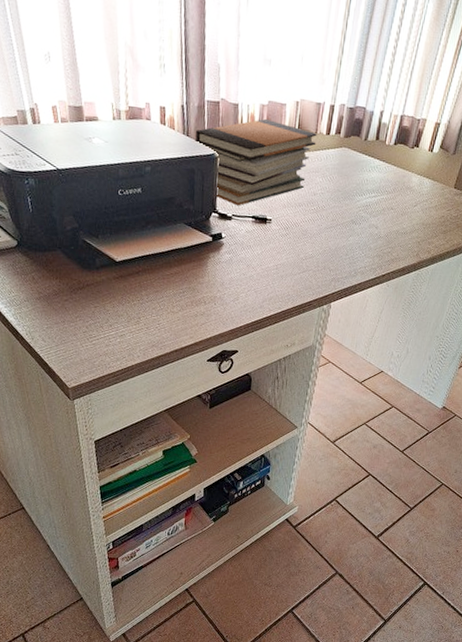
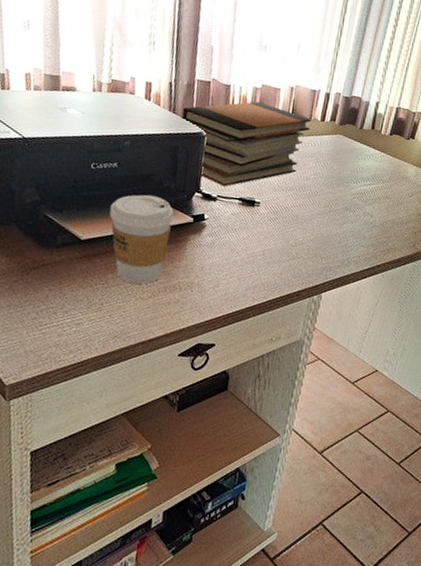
coffee cup: none [138,217,195,299] -> present [109,194,174,284]

